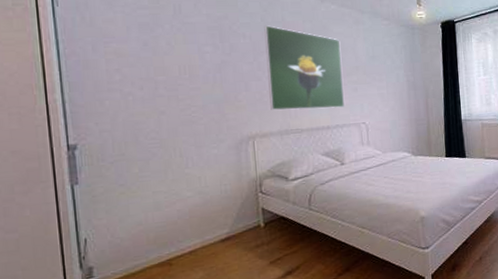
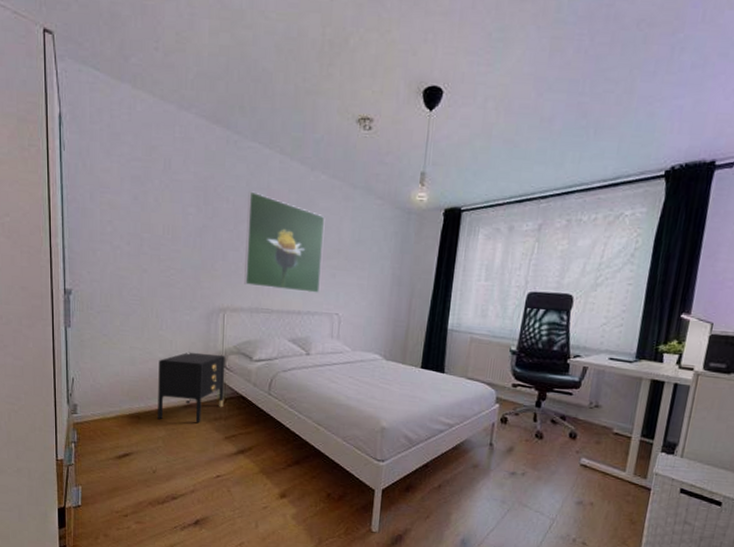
nightstand: none [187,180,265,262] -> present [158,352,226,423]

